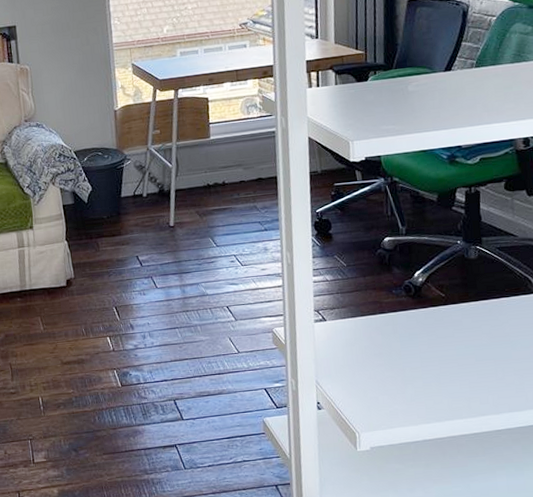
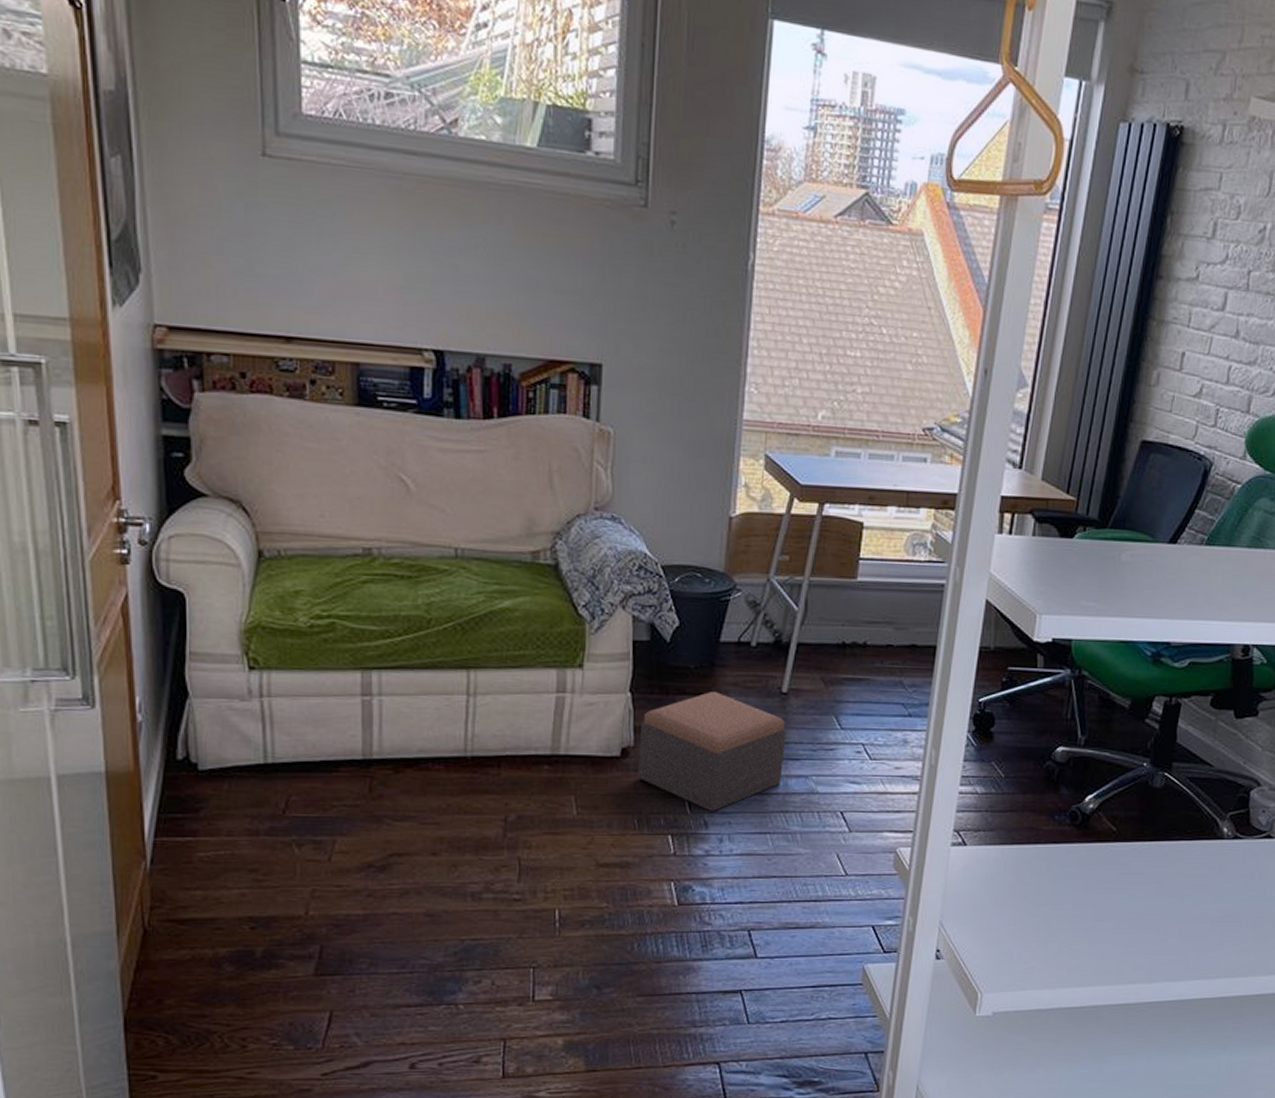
footstool: none [77,232,180,318] -> present [638,692,786,813]

